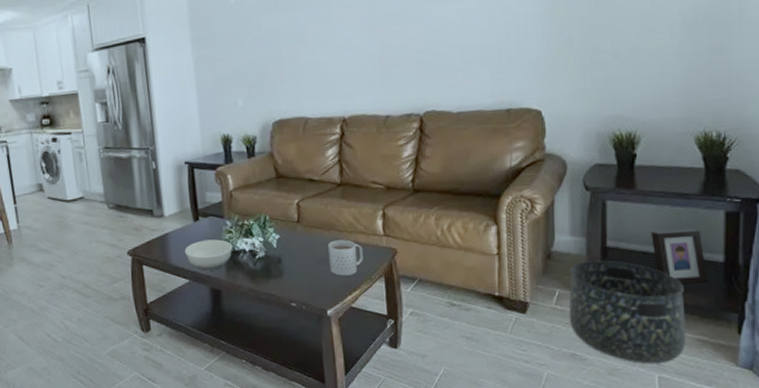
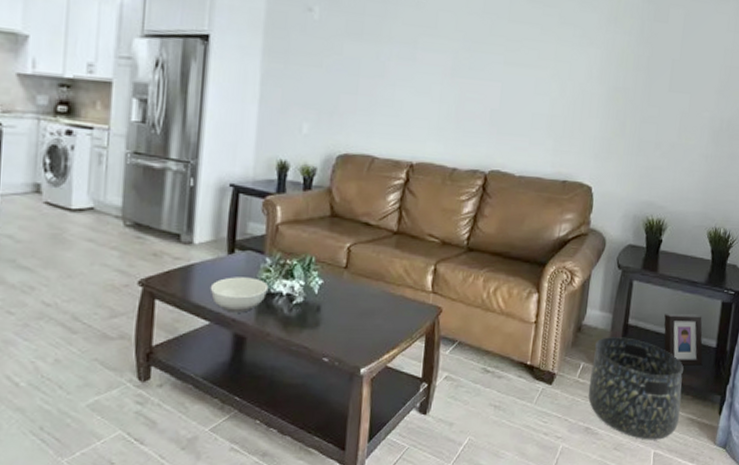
mug: present [328,239,363,276] -> none [371,292,408,332]

